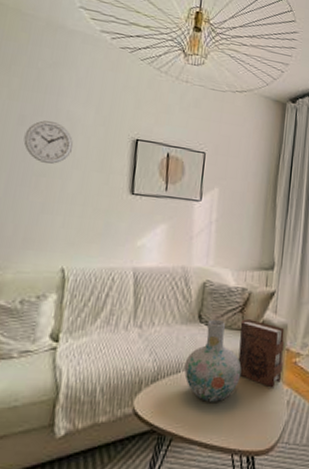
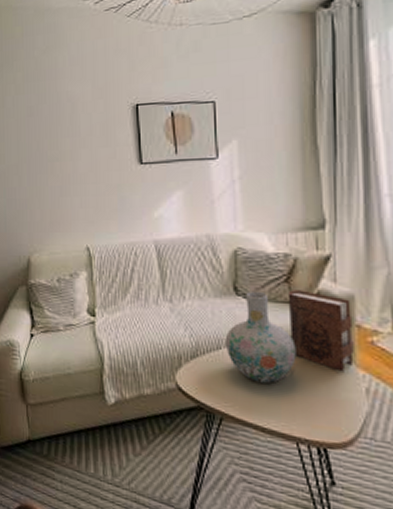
wall clock: present [23,120,74,164] -> none [35,106,78,148]

